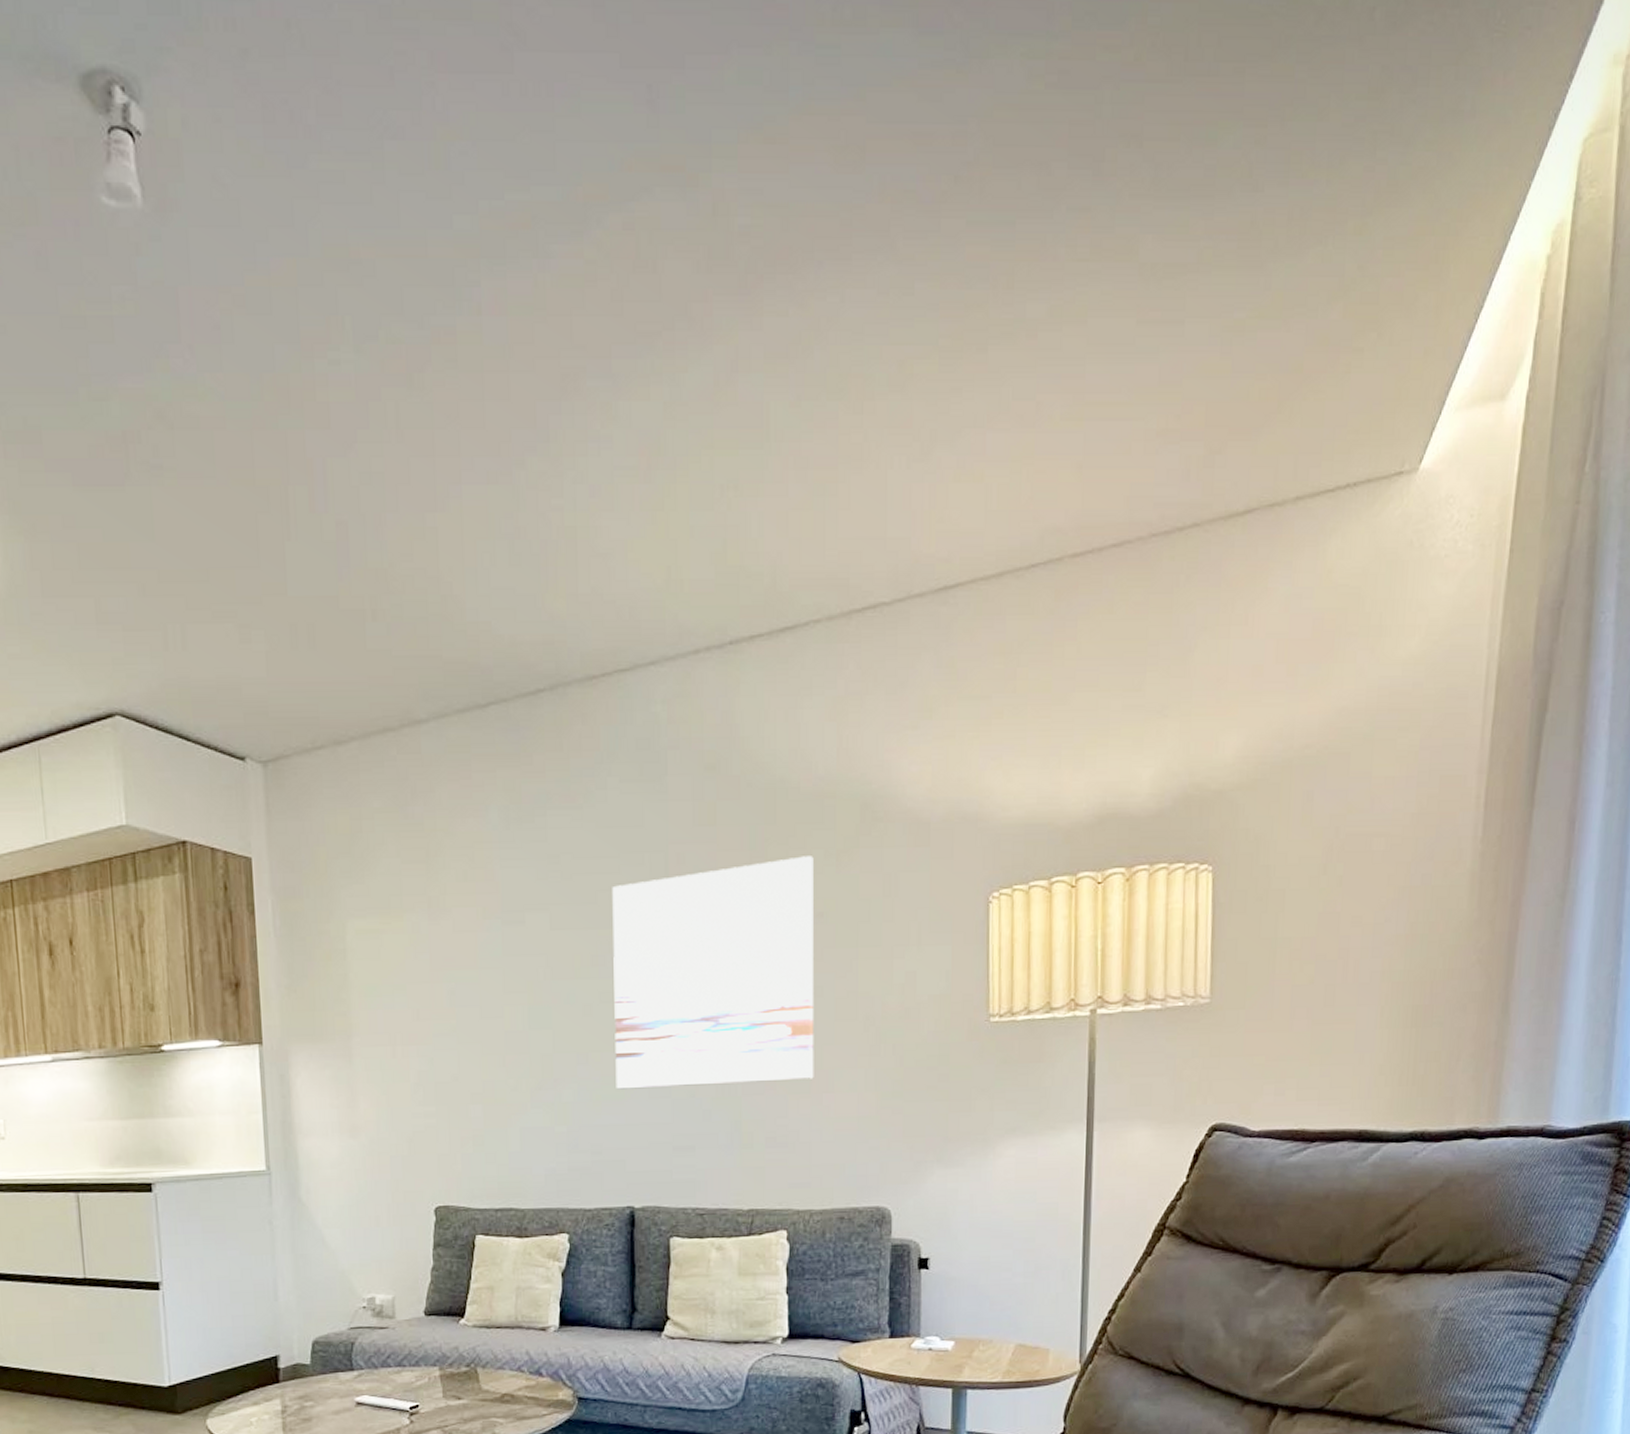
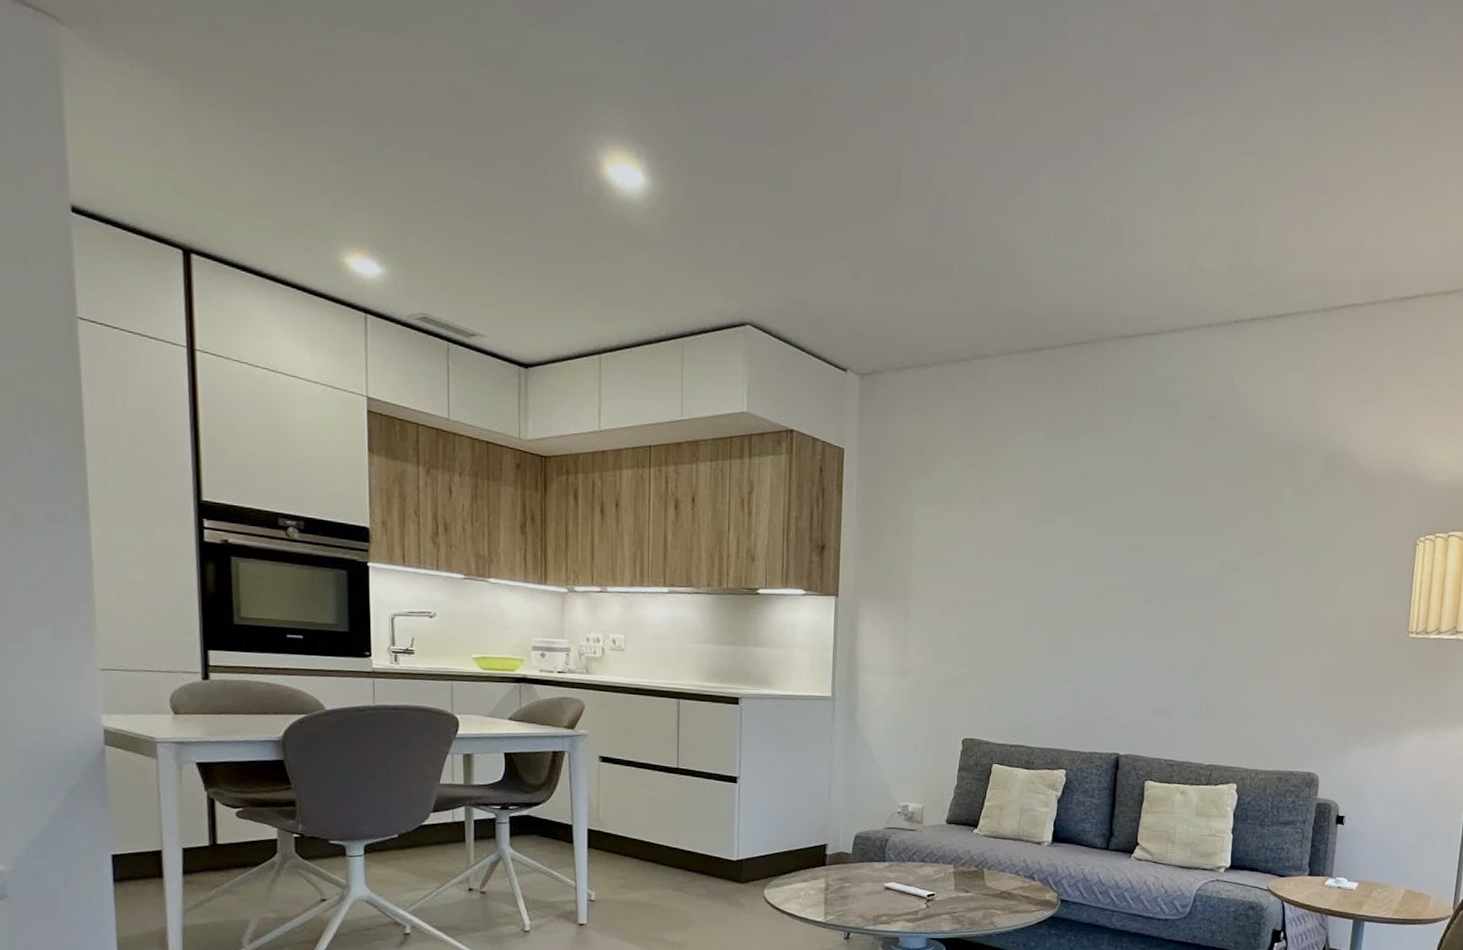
wall art: present [612,856,814,1090] -> none [1114,493,1285,668]

